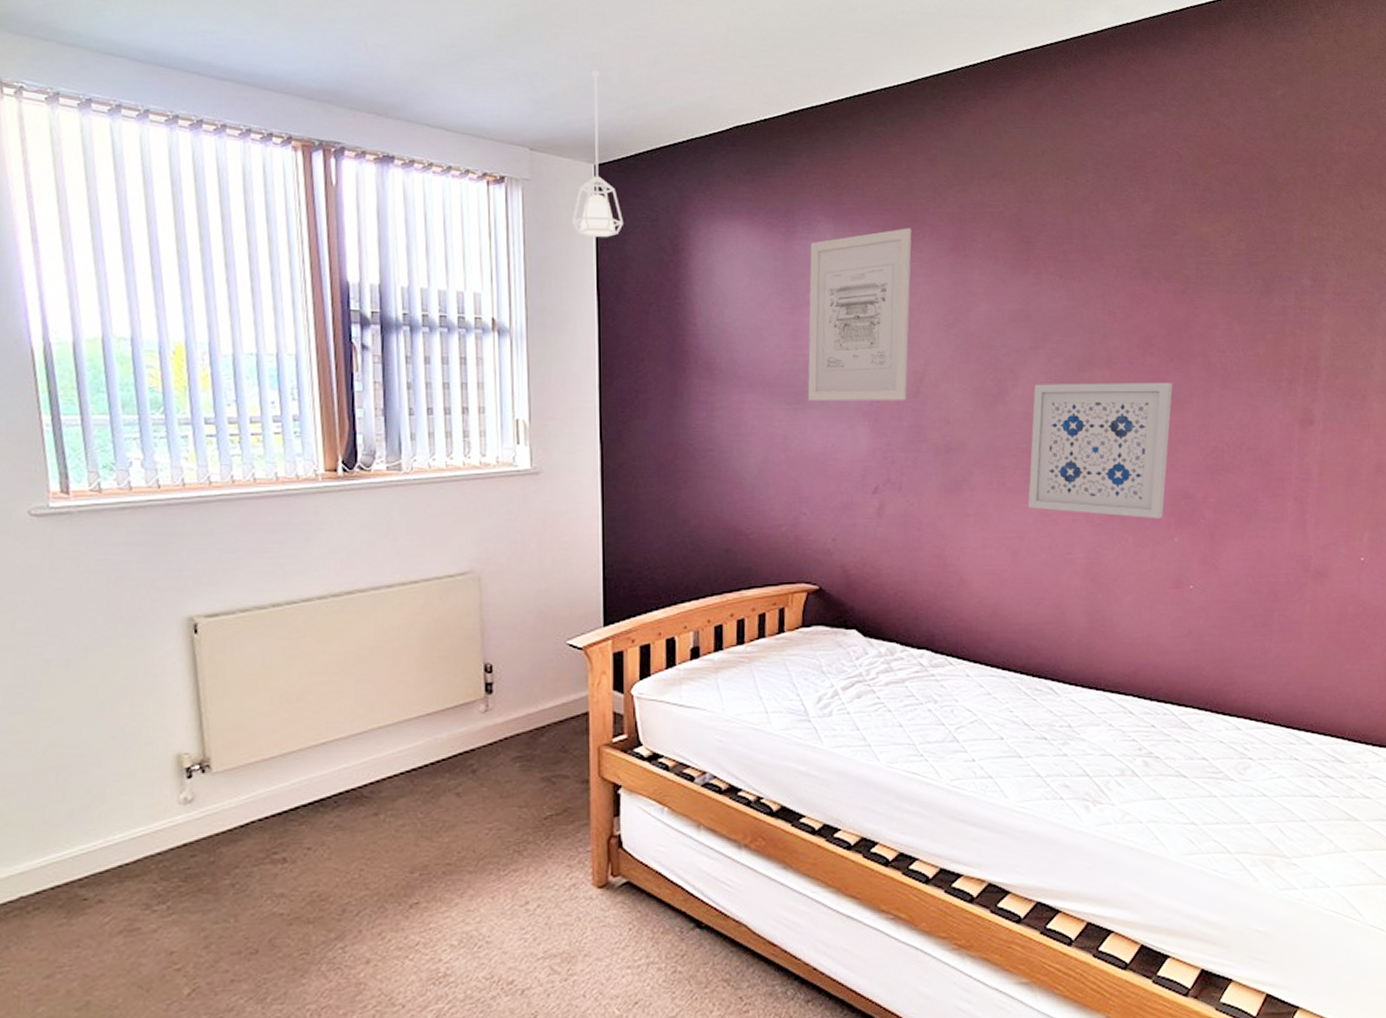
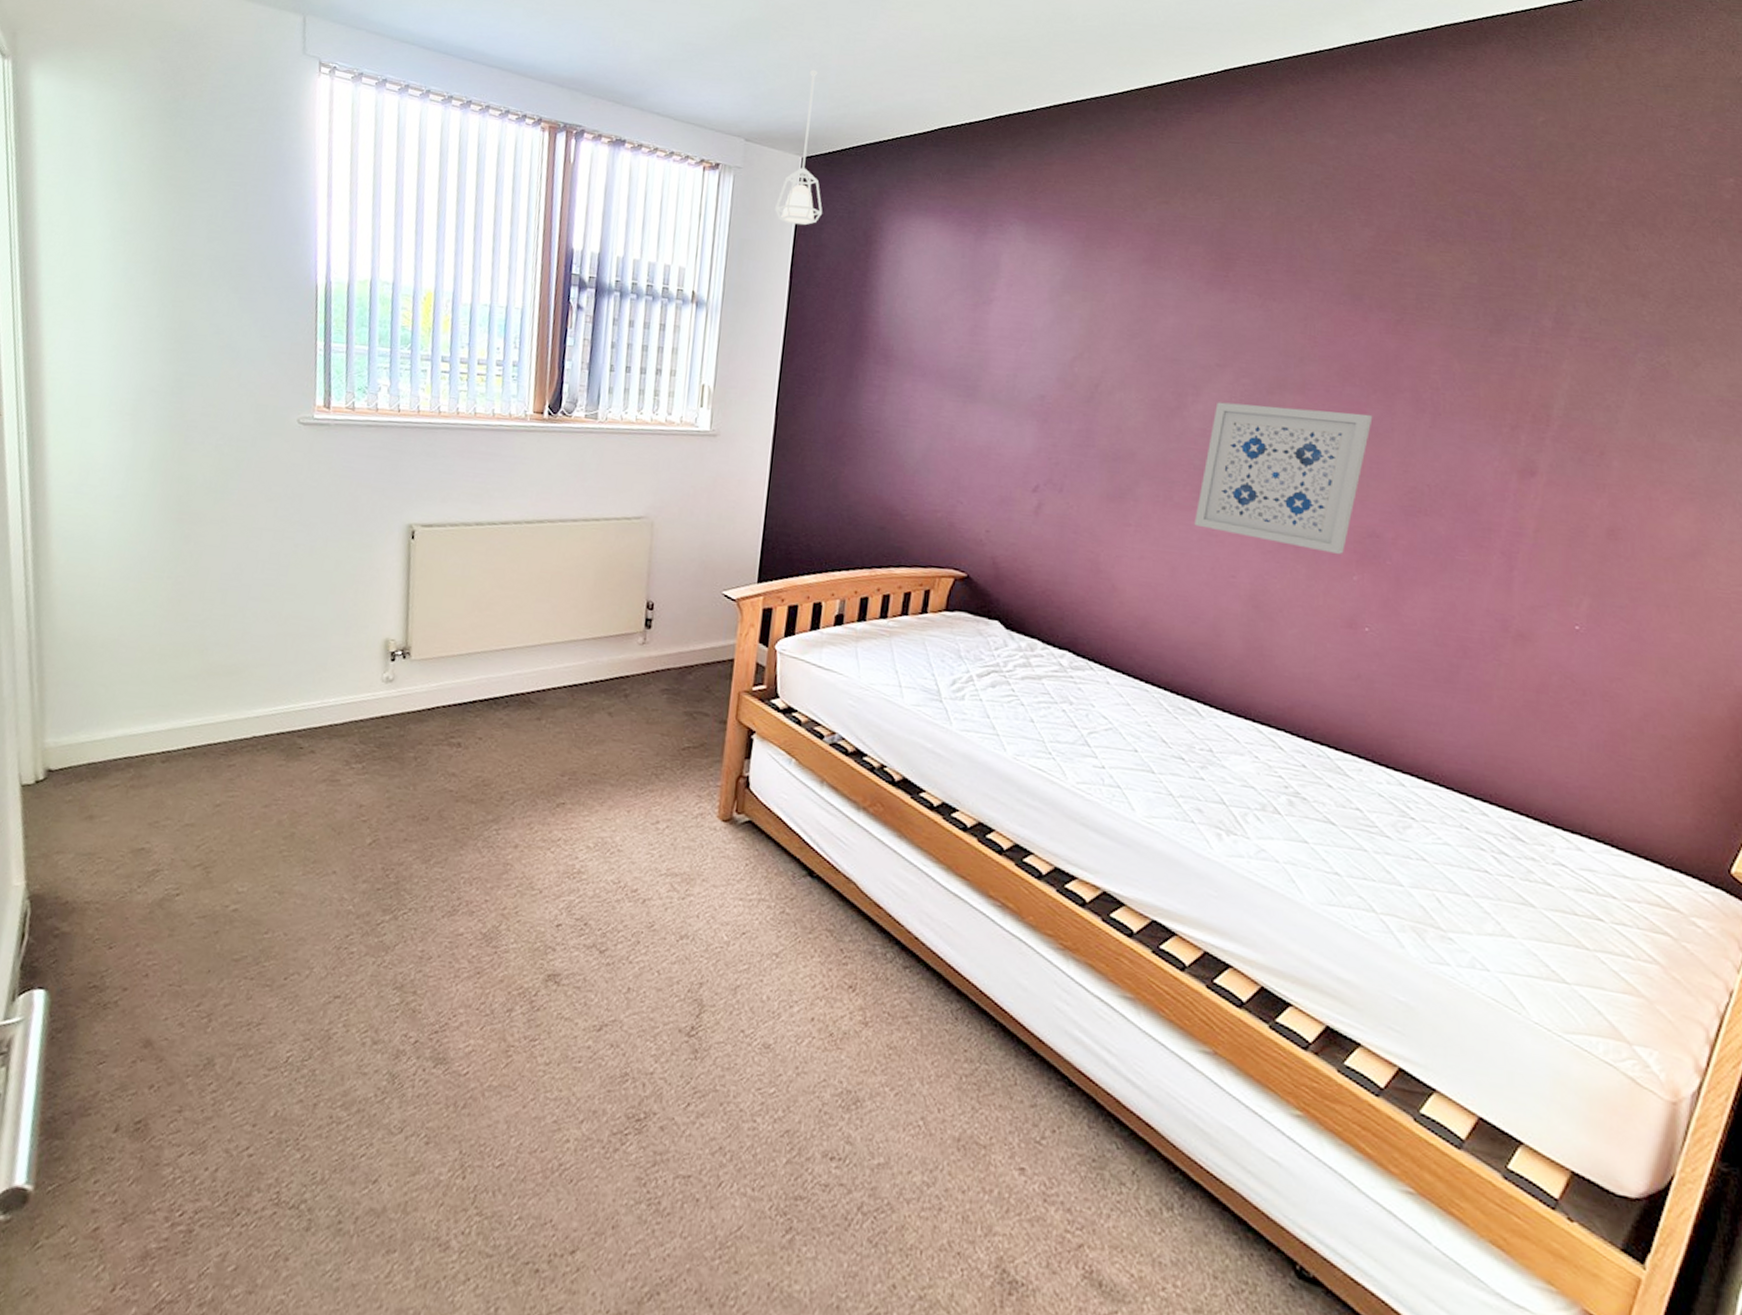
wall art: present [807,228,912,402] -> none [978,235,1106,404]

